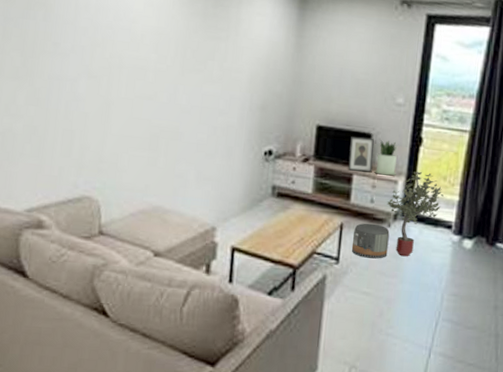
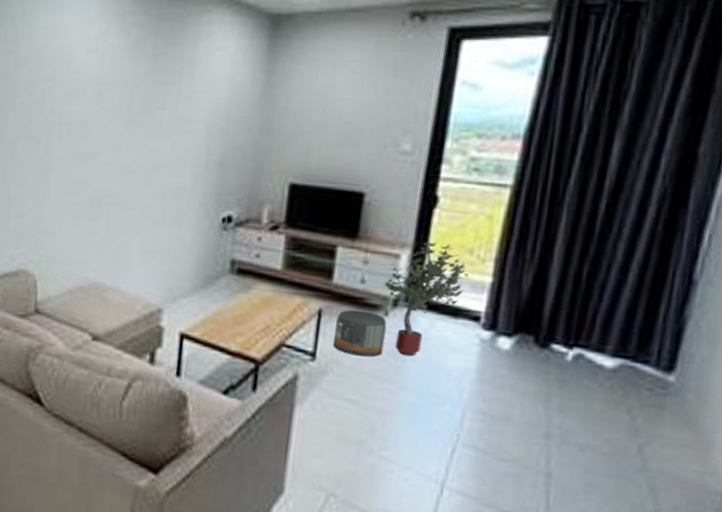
picture frame: present [348,136,375,173] -> none [330,196,368,244]
planter: present [374,140,397,176] -> none [367,200,400,248]

